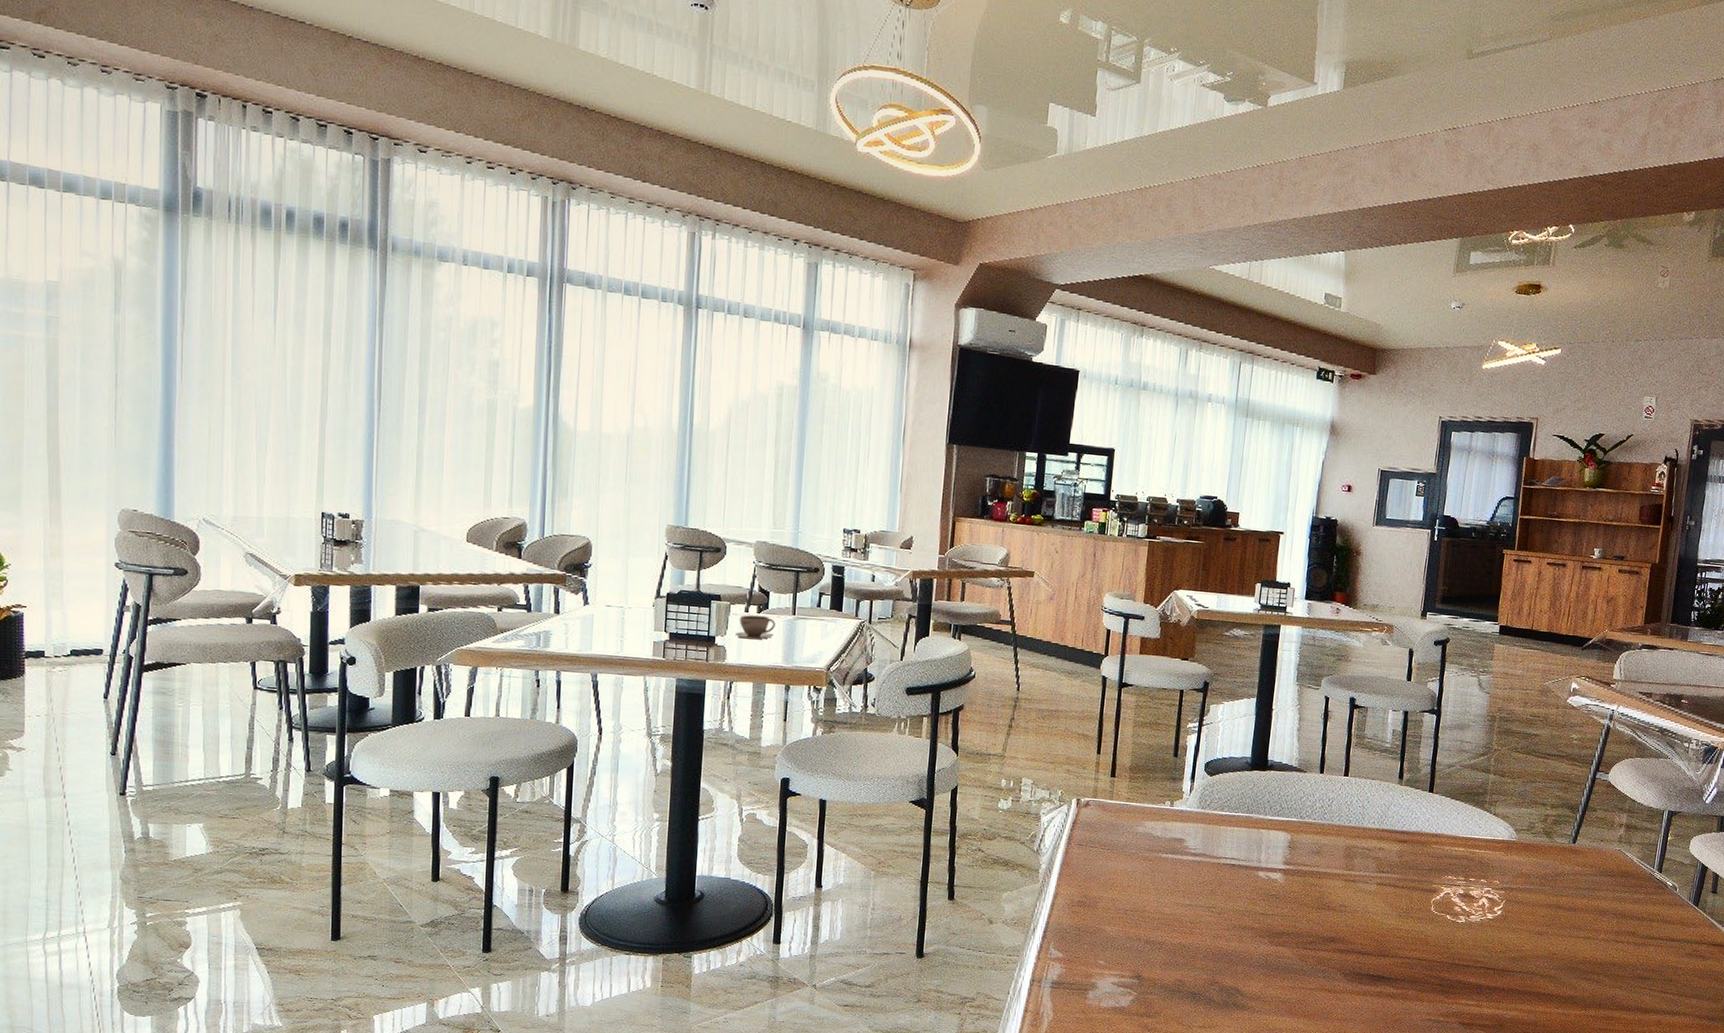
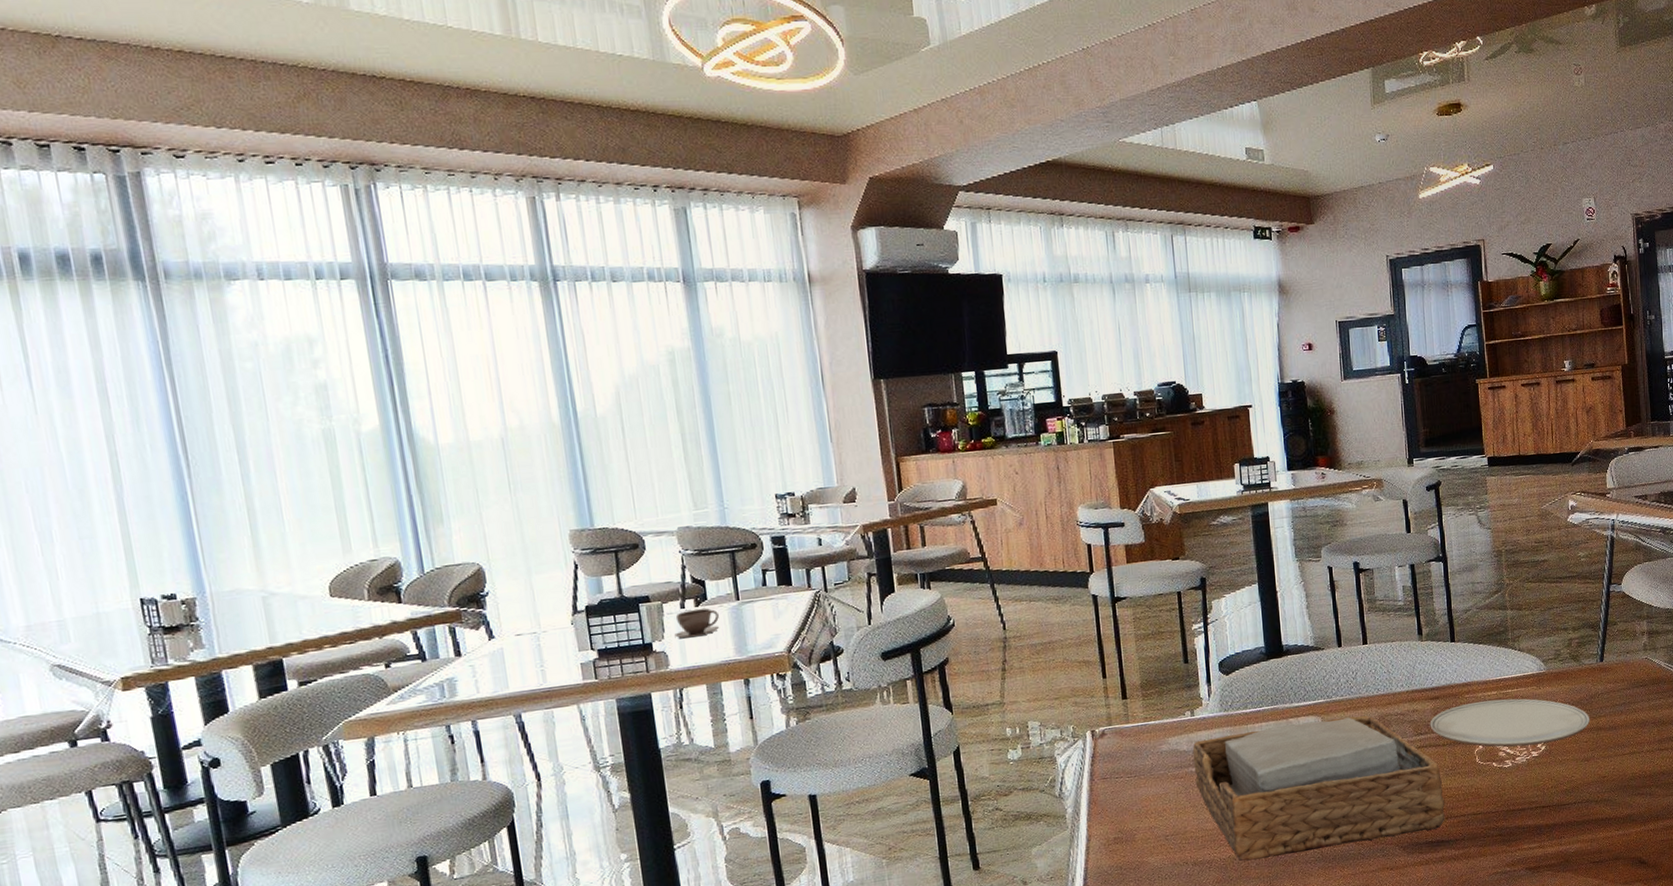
napkin holder: none [1162,830,1395,965] -> present [1192,715,1445,862]
plate: none [1393,853,1551,910] -> present [1430,698,1590,748]

